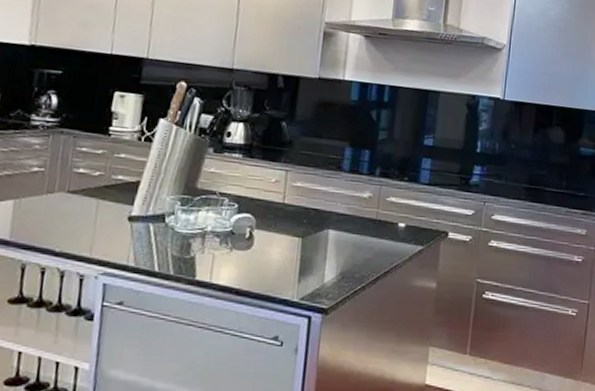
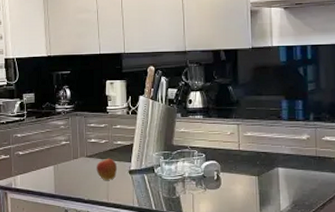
apple: none [79,194,113,227] -> present [96,157,118,180]

